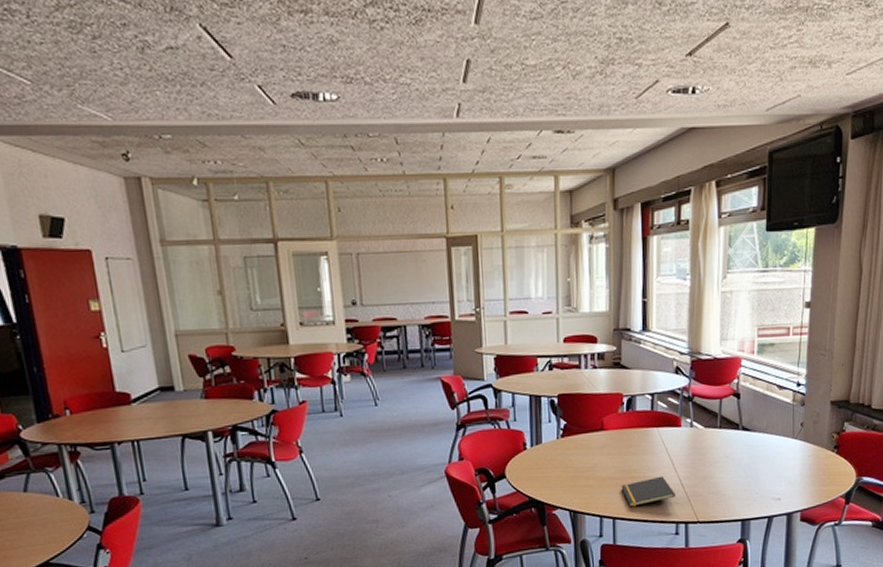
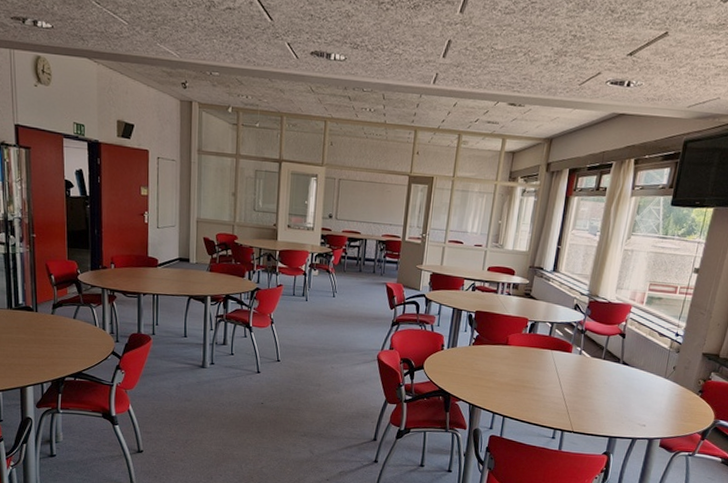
notepad: present [621,476,675,507] -> none [514,389,558,410]

